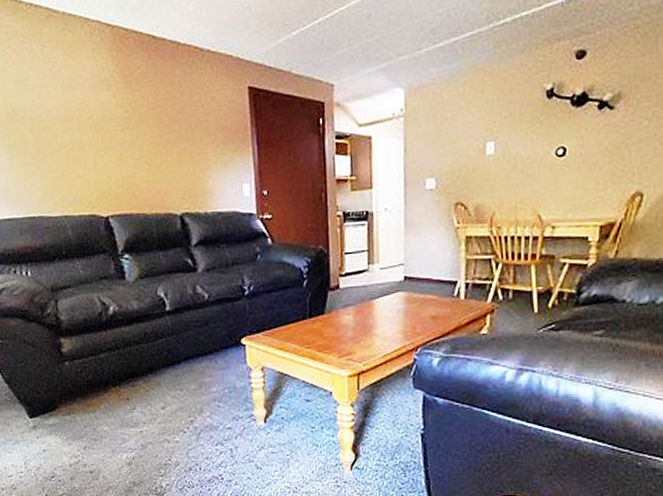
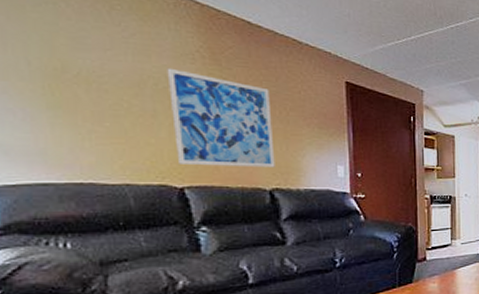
wall art: none [88,97,184,194] -> present [167,67,275,168]

